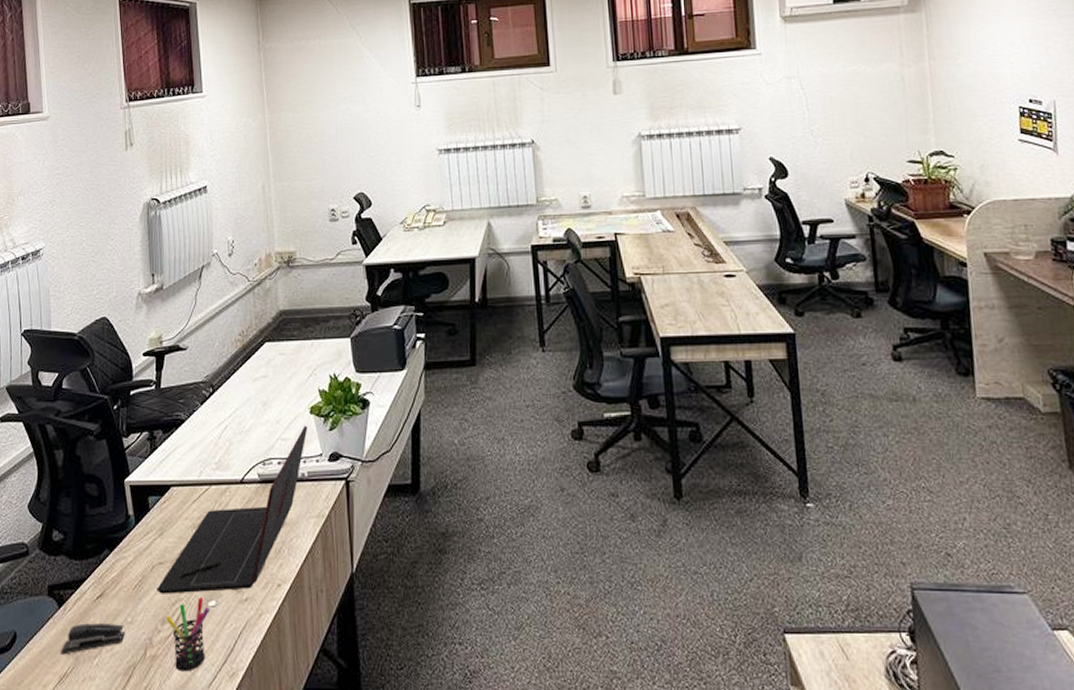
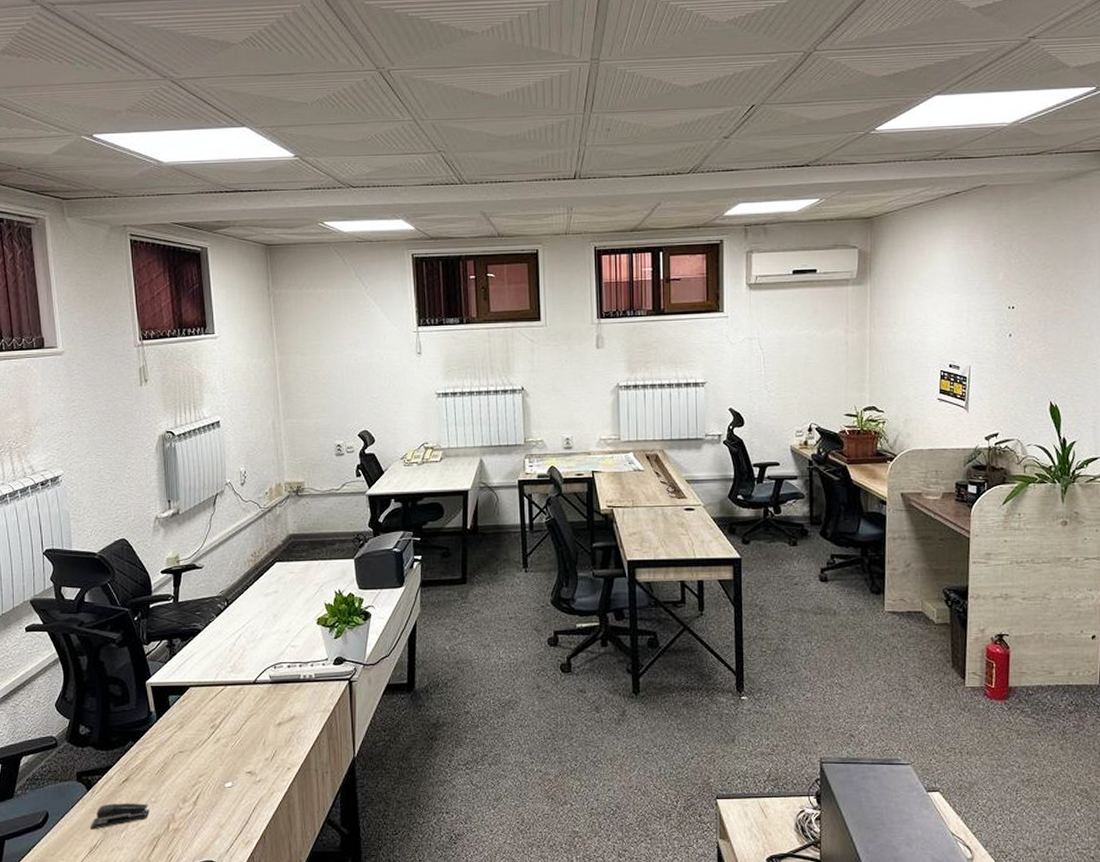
laptop: present [157,425,308,594] -> none [178,634,315,778]
pen holder: present [166,598,209,672] -> none [187,780,226,841]

